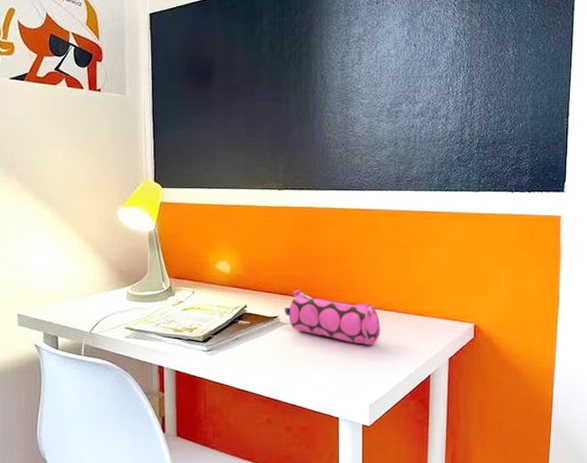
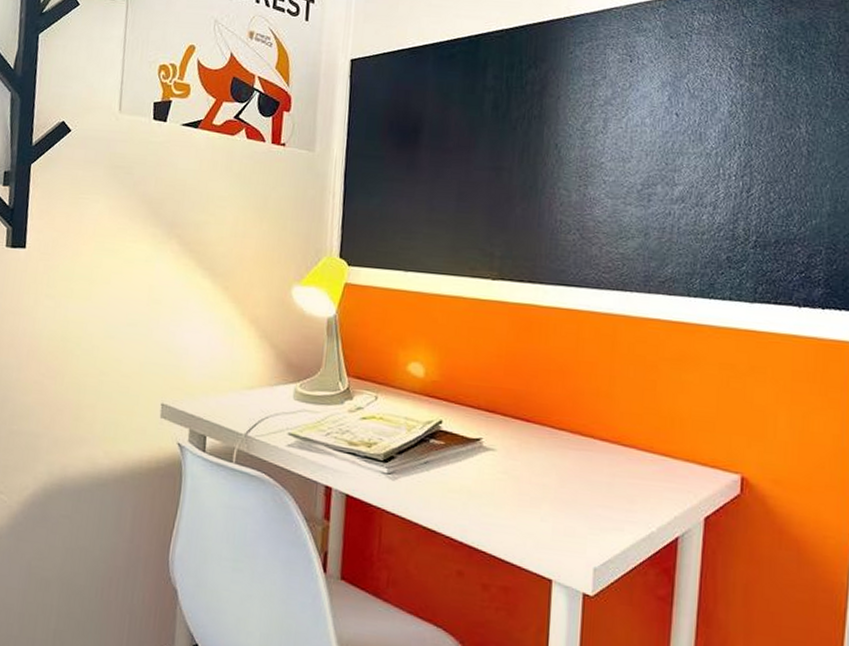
pencil case: present [284,289,381,346] -> none [489,407,615,490]

